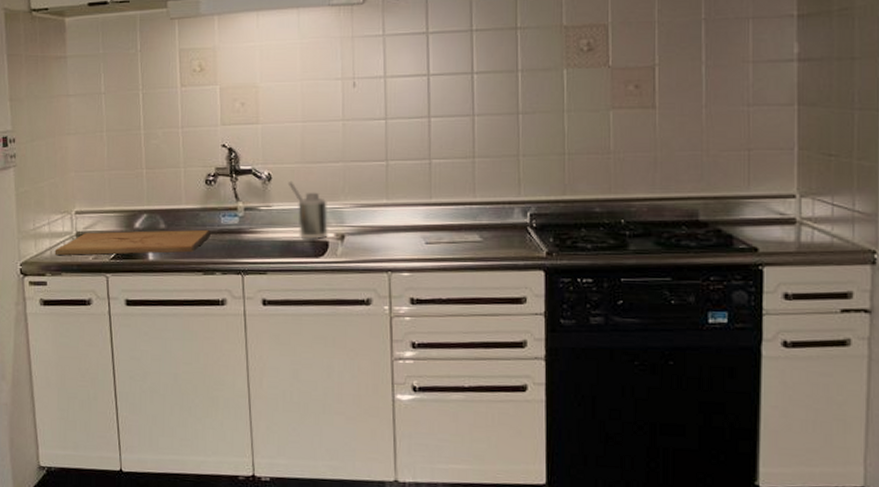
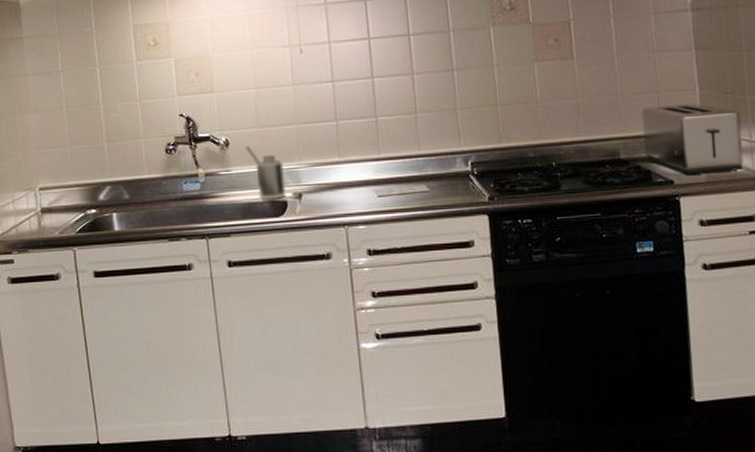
cutting board: present [54,229,211,256] -> none [20,197,174,233]
toaster: none [728,164,844,243] -> present [642,103,744,175]

